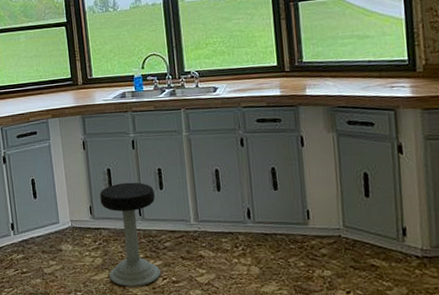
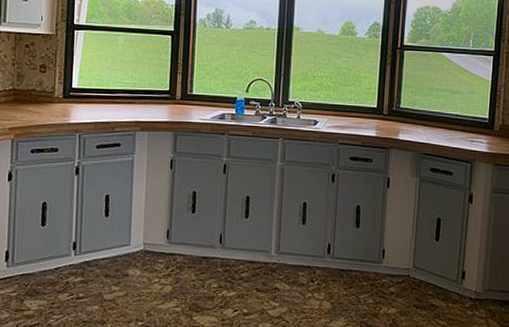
stool: present [100,182,161,286] -> none [177,207,239,317]

